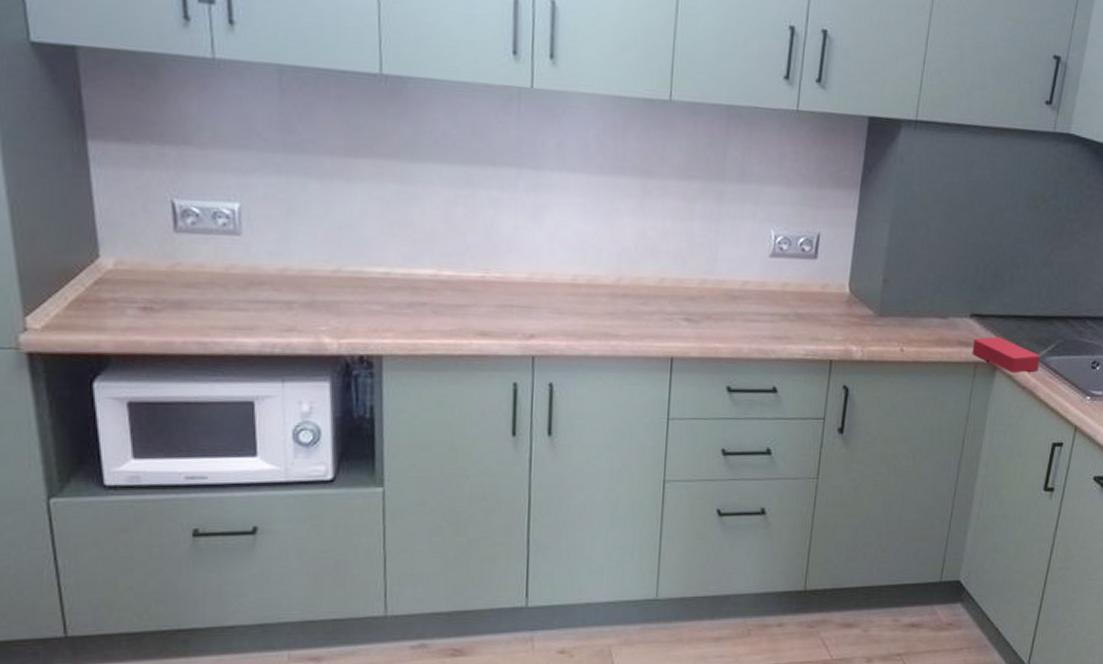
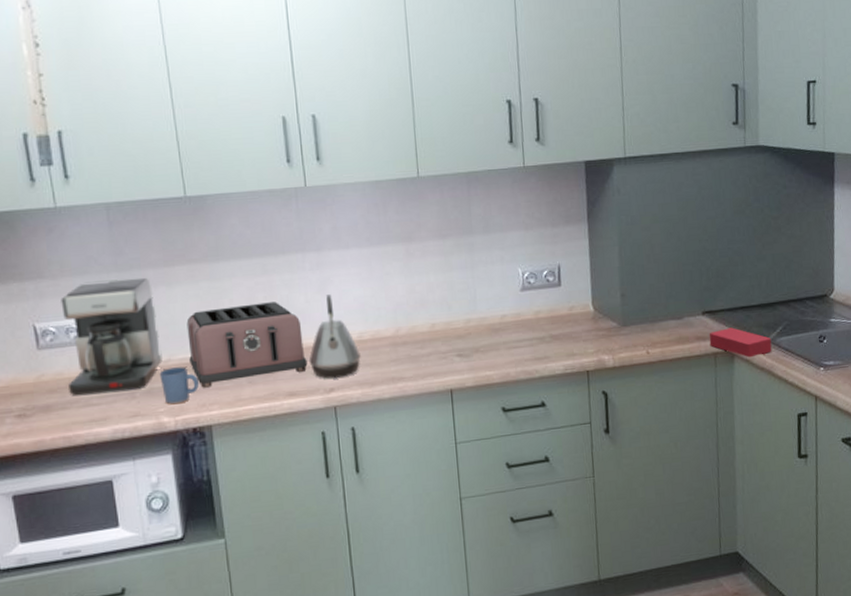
coffee maker: none [210,158,331,299] -> present [61,277,163,395]
mug: none [325,280,372,325] -> present [159,367,199,405]
toaster: none [364,217,507,311] -> present [186,302,308,388]
kettle: none [509,223,572,323] -> present [309,294,361,379]

